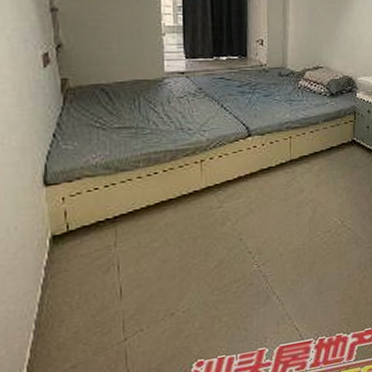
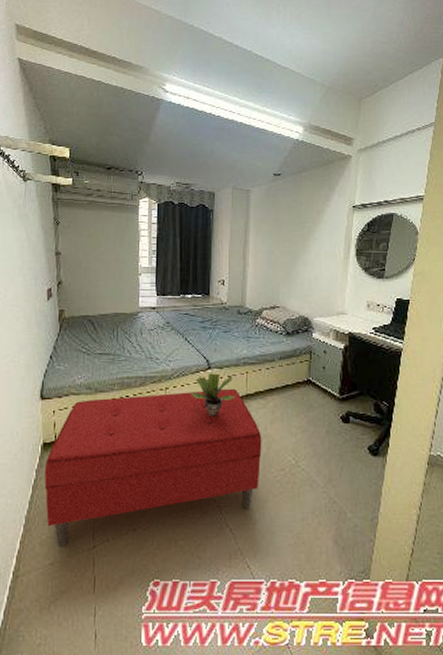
bench: none [57,155,308,347] -> present [44,388,262,547]
potted plant: none [230,140,280,187] -> present [191,373,237,417]

